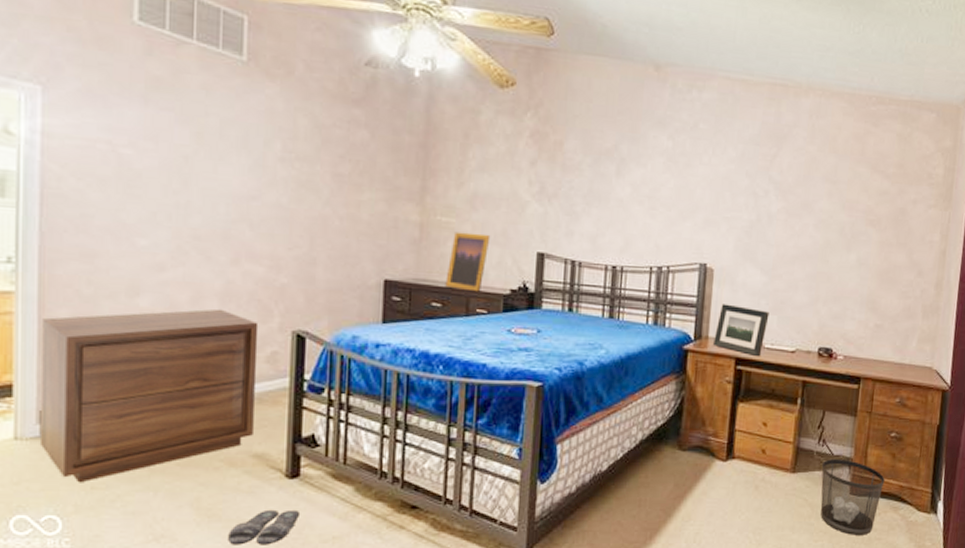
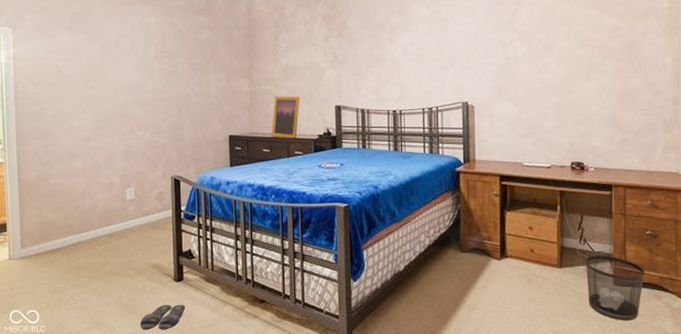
nightstand: present [39,308,259,483] -> none [21,164,151,288]
picture frame: present [712,304,769,357] -> none [479,132,525,174]

